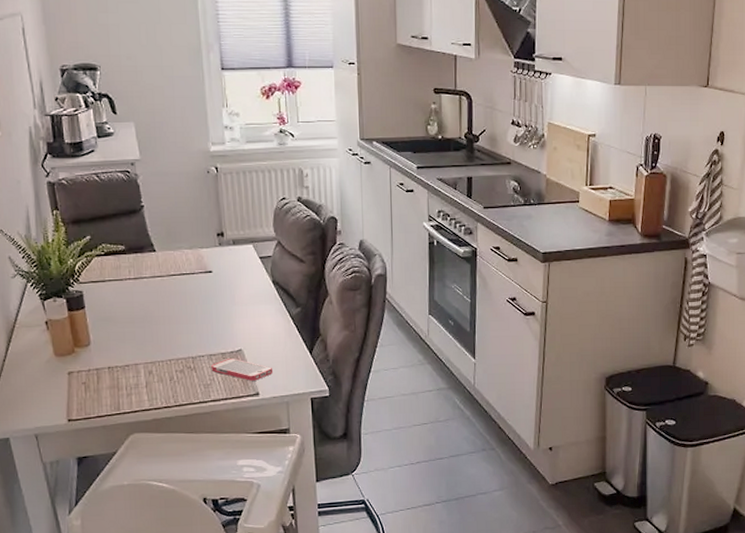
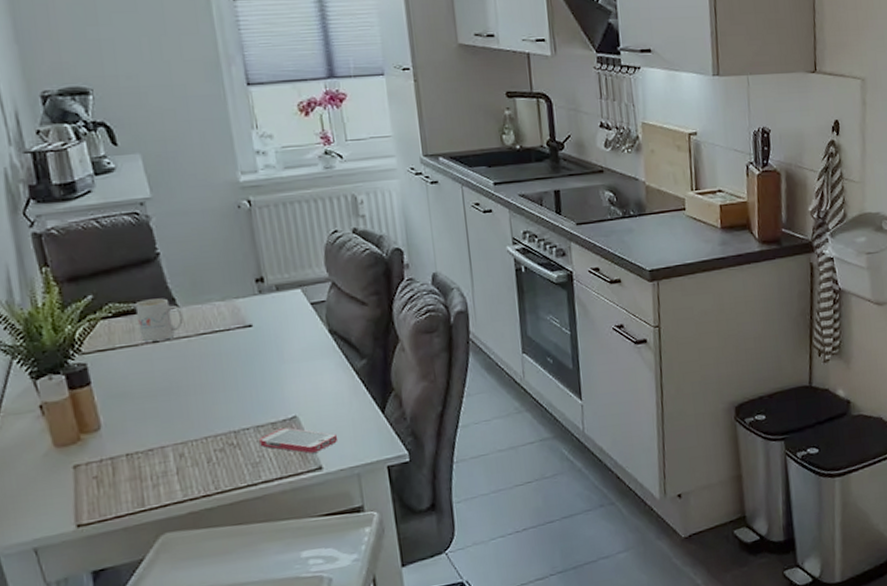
mug: none [122,243,159,278] -> present [134,298,184,342]

